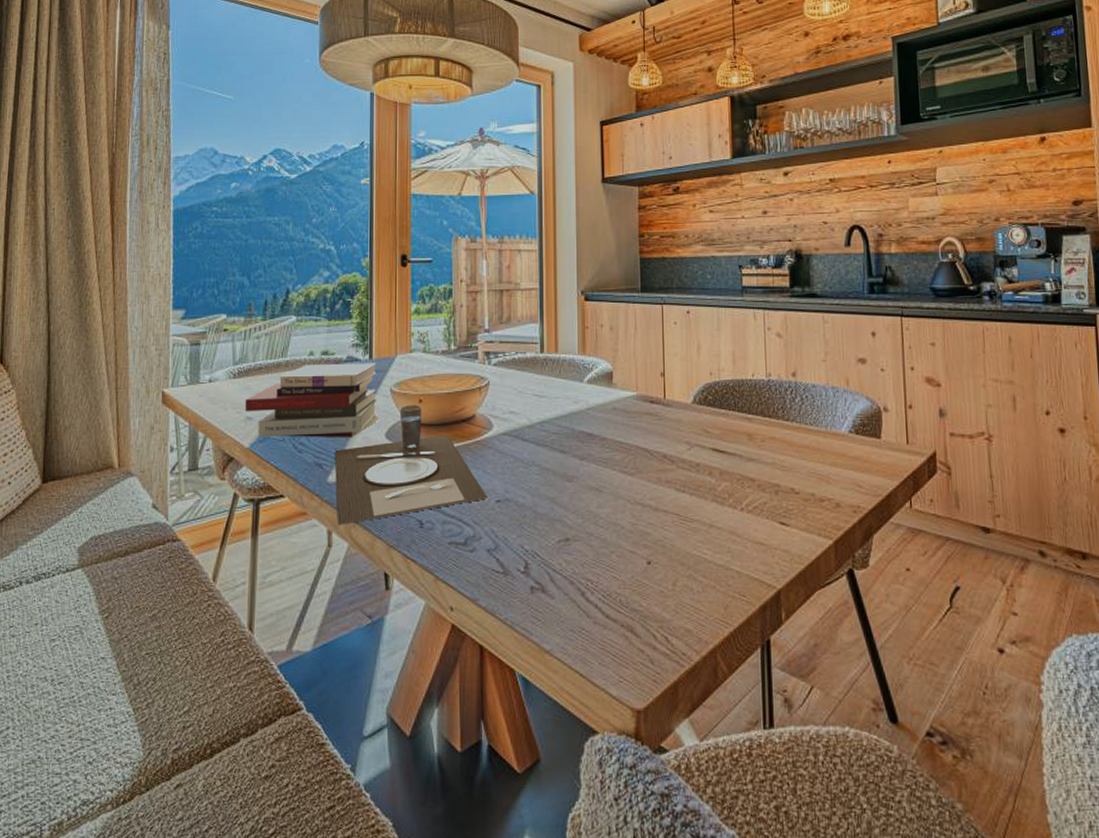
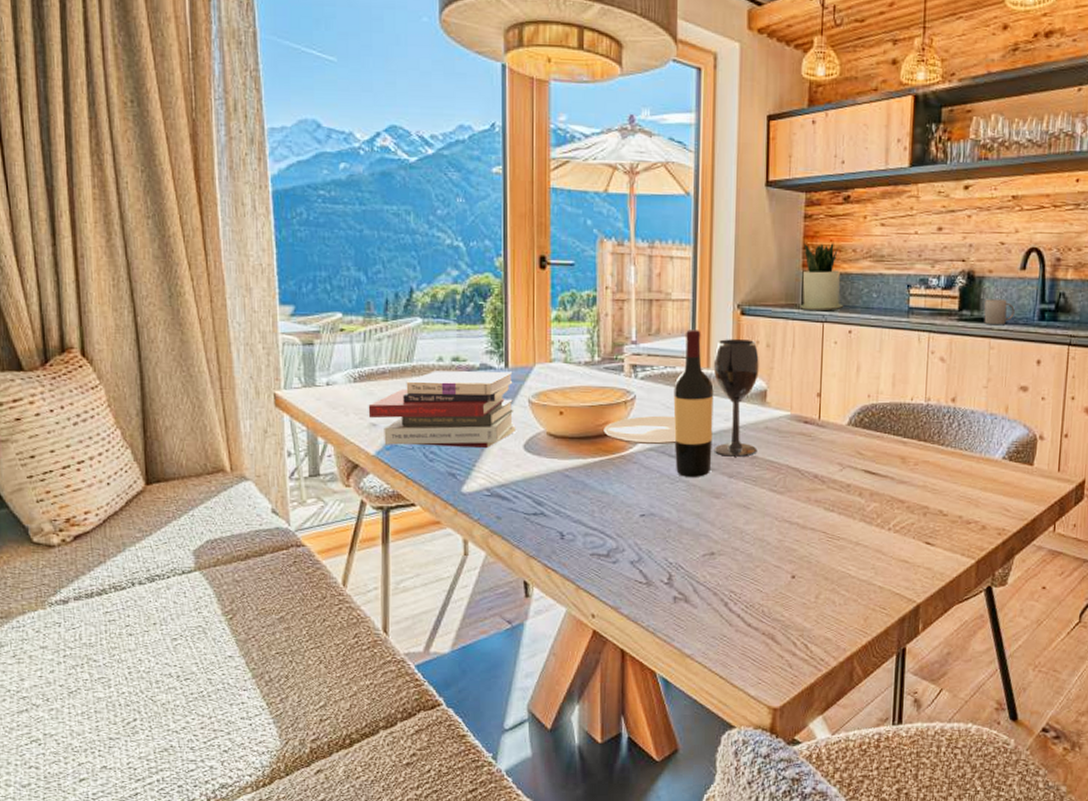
place setting: present [335,405,487,525] -> none [470,416,631,535]
plate: none [460,400,529,430] -> present [603,415,677,445]
wine bottle: none [525,316,563,461] -> present [673,330,714,477]
wine glass: none [561,324,605,439] -> present [713,339,760,457]
planter: none [639,229,681,294] -> present [800,242,844,312]
mug: none [815,275,844,300] -> present [984,299,1015,325]

